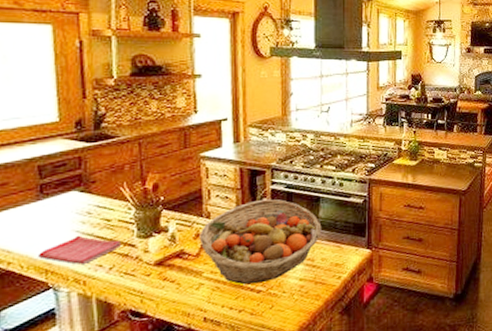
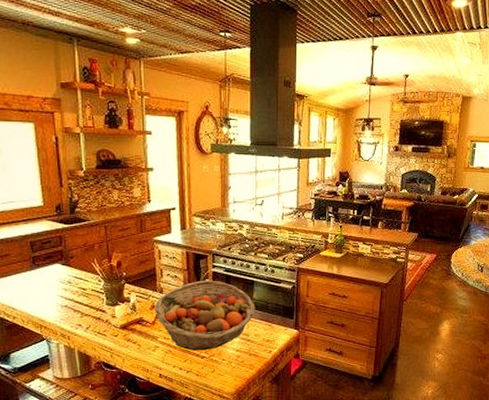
dish towel: present [39,235,122,264] -> none [35,299,95,323]

